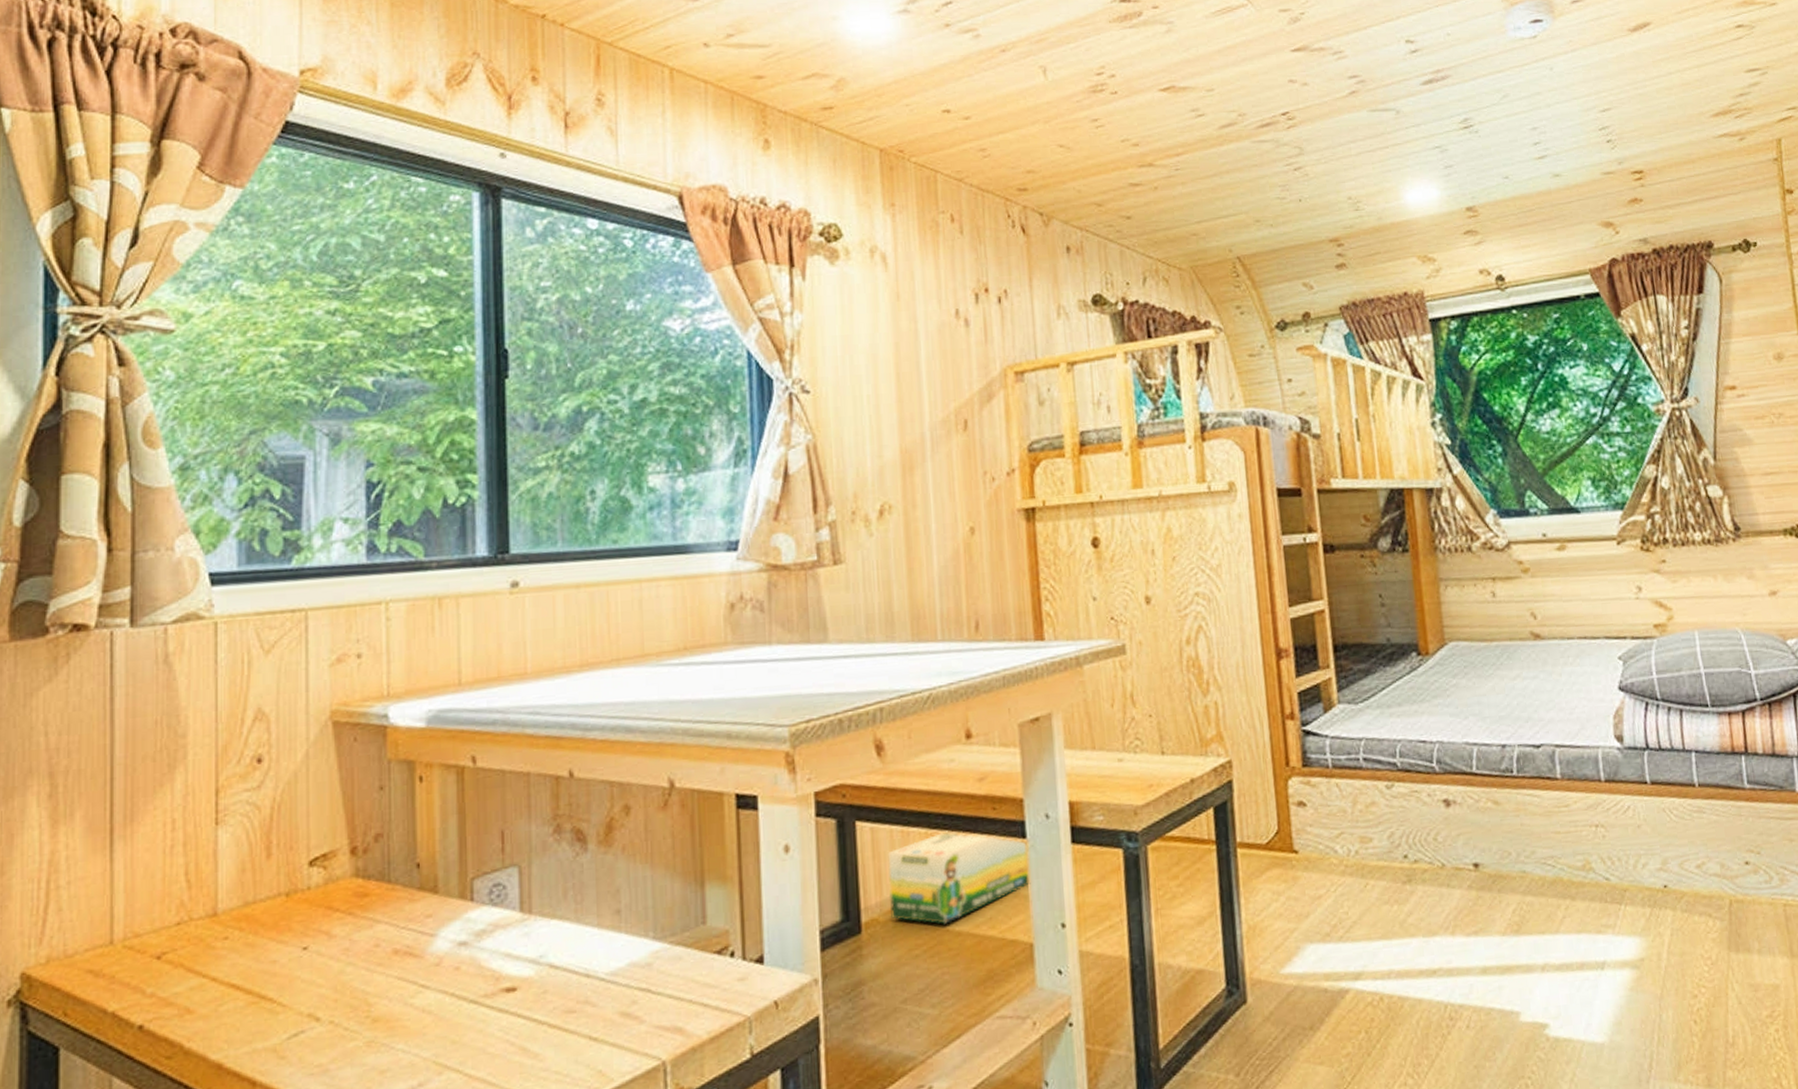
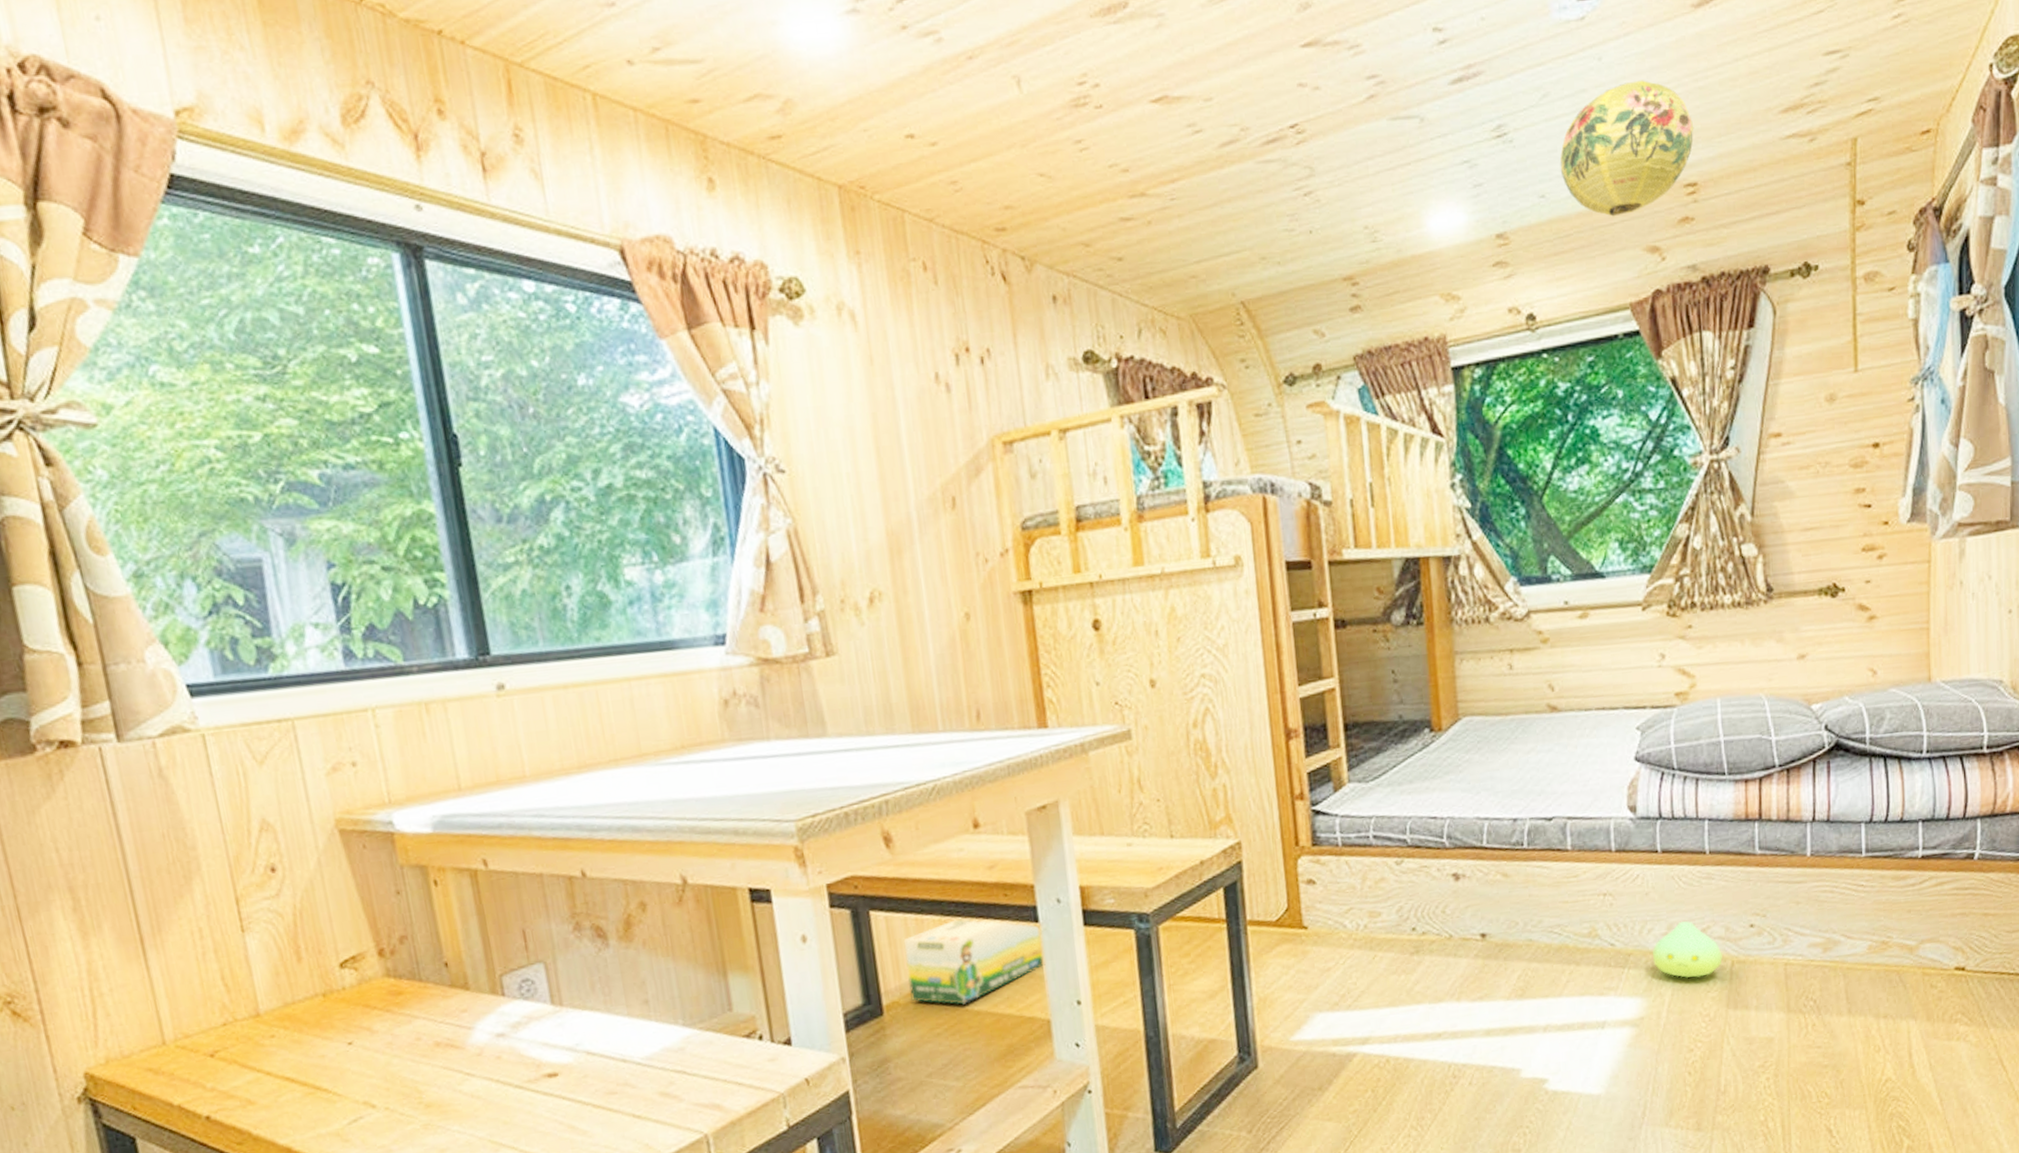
paper lantern: none [1520,87,1637,196] -> present [1559,80,1694,217]
plush toy: none [1648,856,1720,918] -> present [1652,921,1723,979]

